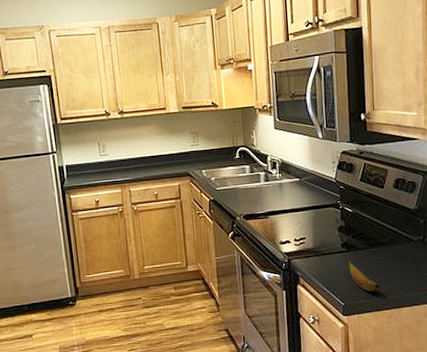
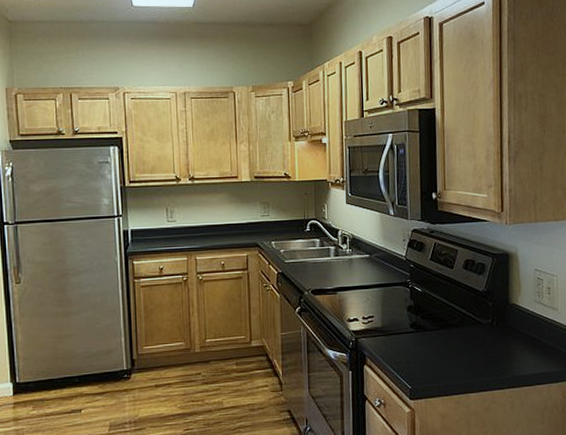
banana: present [348,260,380,292] -> none [417,342,448,376]

